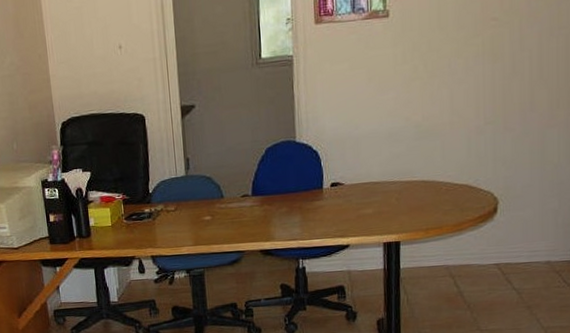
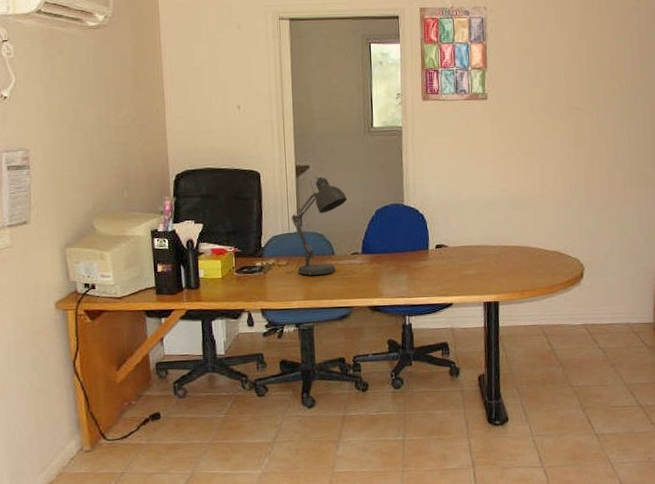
desk lamp: none [175,116,236,220] -> present [286,177,348,275]

